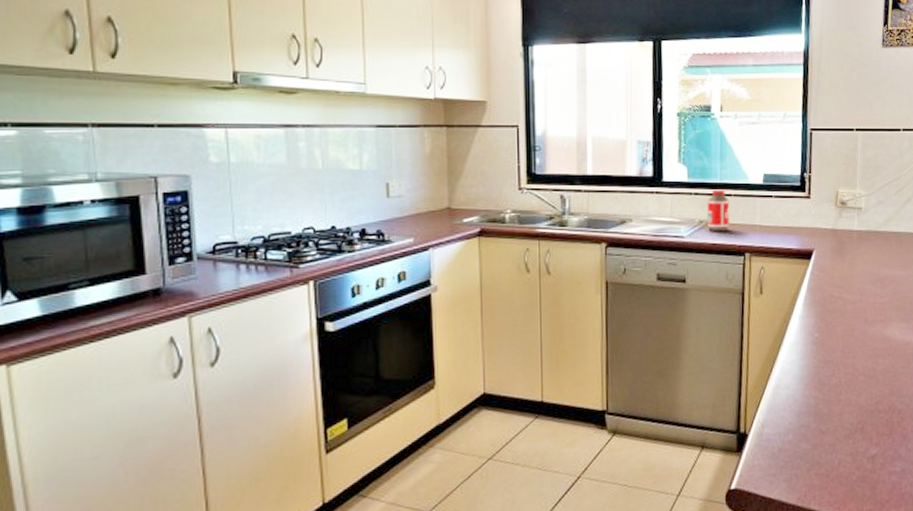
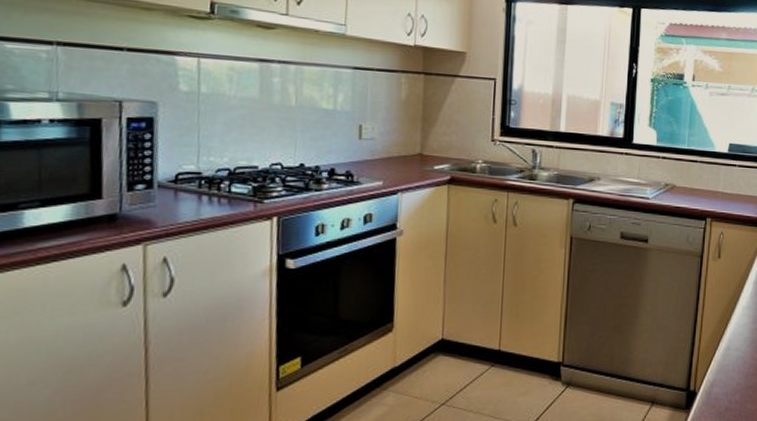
bottle: present [707,189,730,232] -> none [672,155,695,196]

